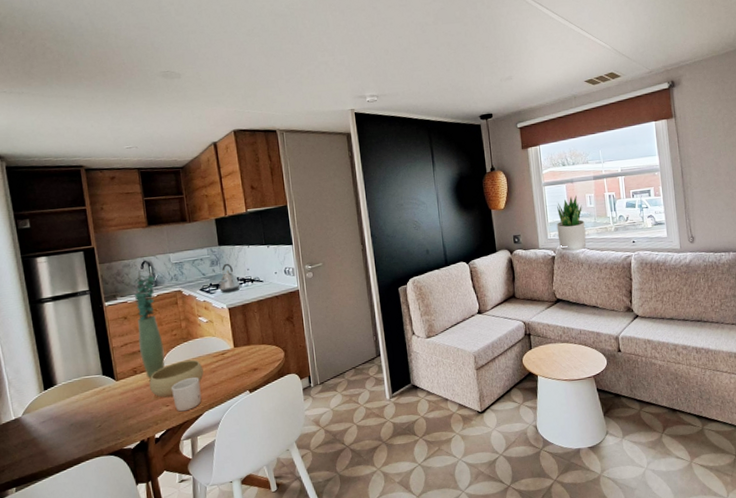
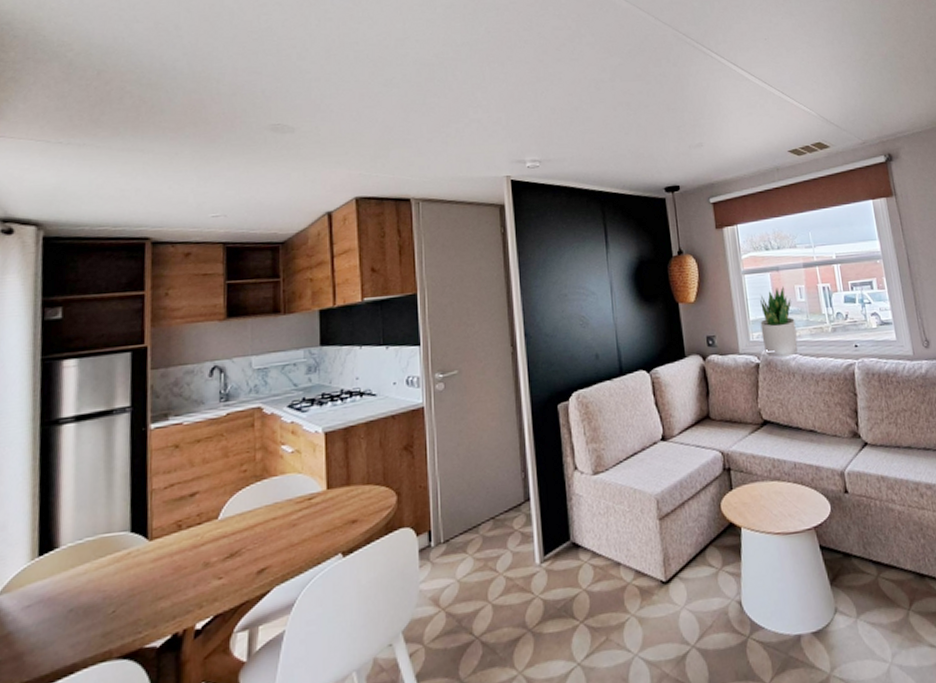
vase: present [133,272,165,381] -> none [191,381,226,541]
bowl: present [149,360,204,398] -> none [196,508,279,566]
mug: present [171,377,202,412] -> none [228,533,272,588]
kettle: present [219,263,240,294] -> none [315,369,345,412]

